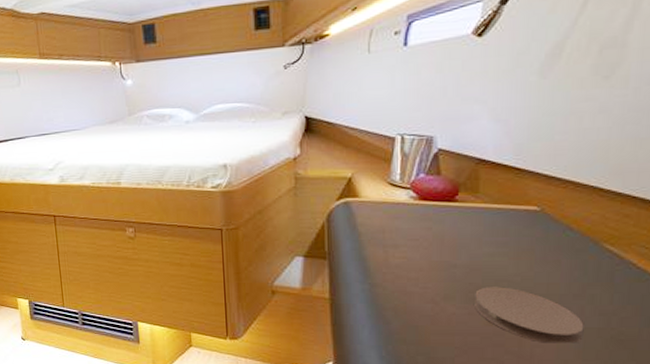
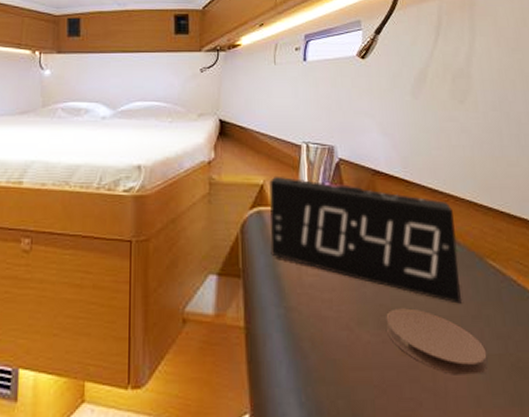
alarm clock: none [357,168,570,284] -> present [268,175,462,304]

